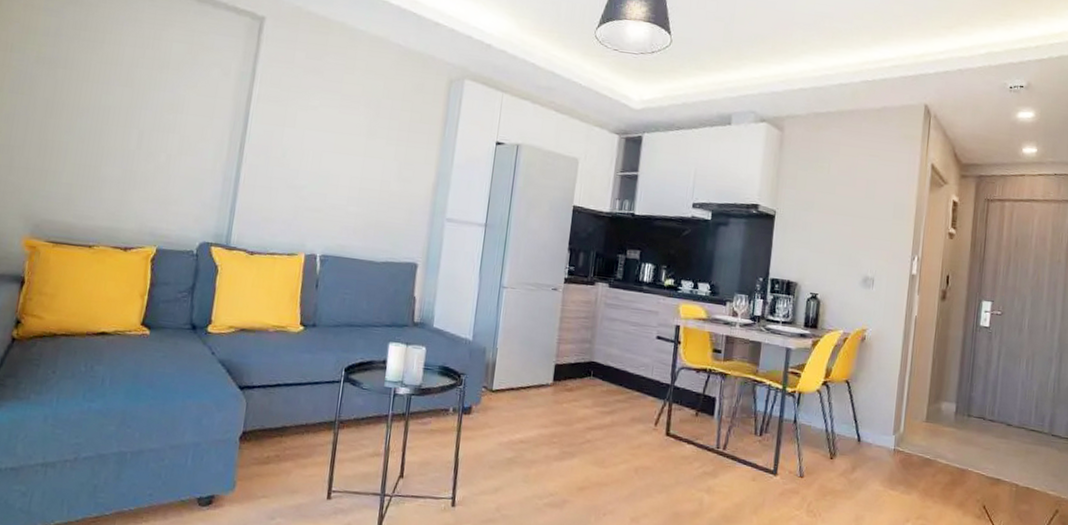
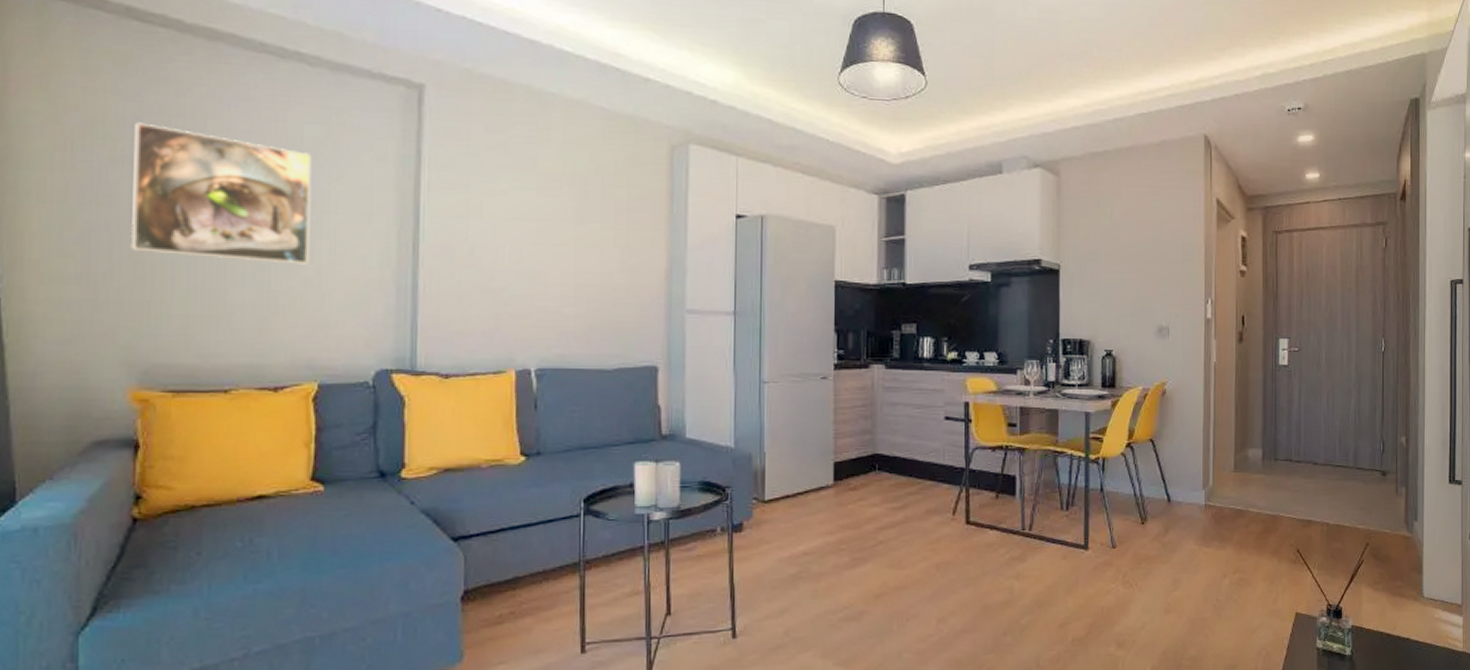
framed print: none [39,33,176,153] -> present [130,122,312,265]

